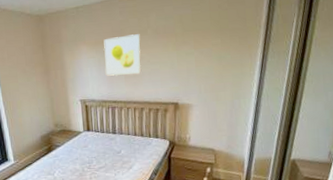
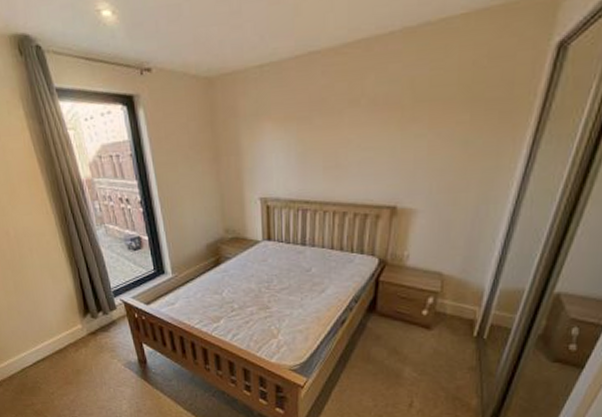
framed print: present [103,34,141,76] -> none [296,105,349,167]

